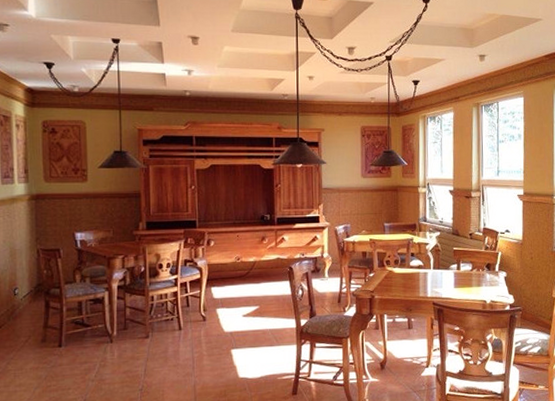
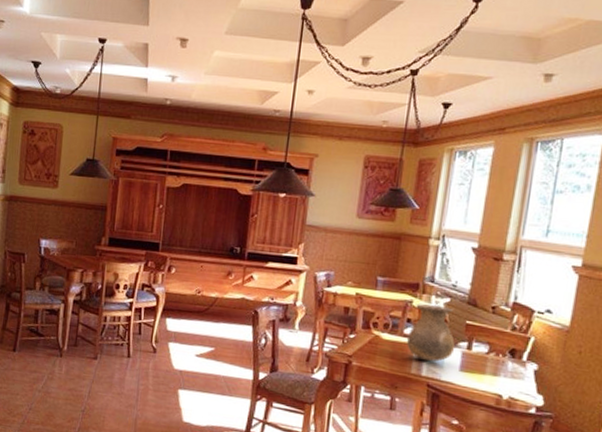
vase: none [413,238,449,285] -> present [407,303,456,362]

